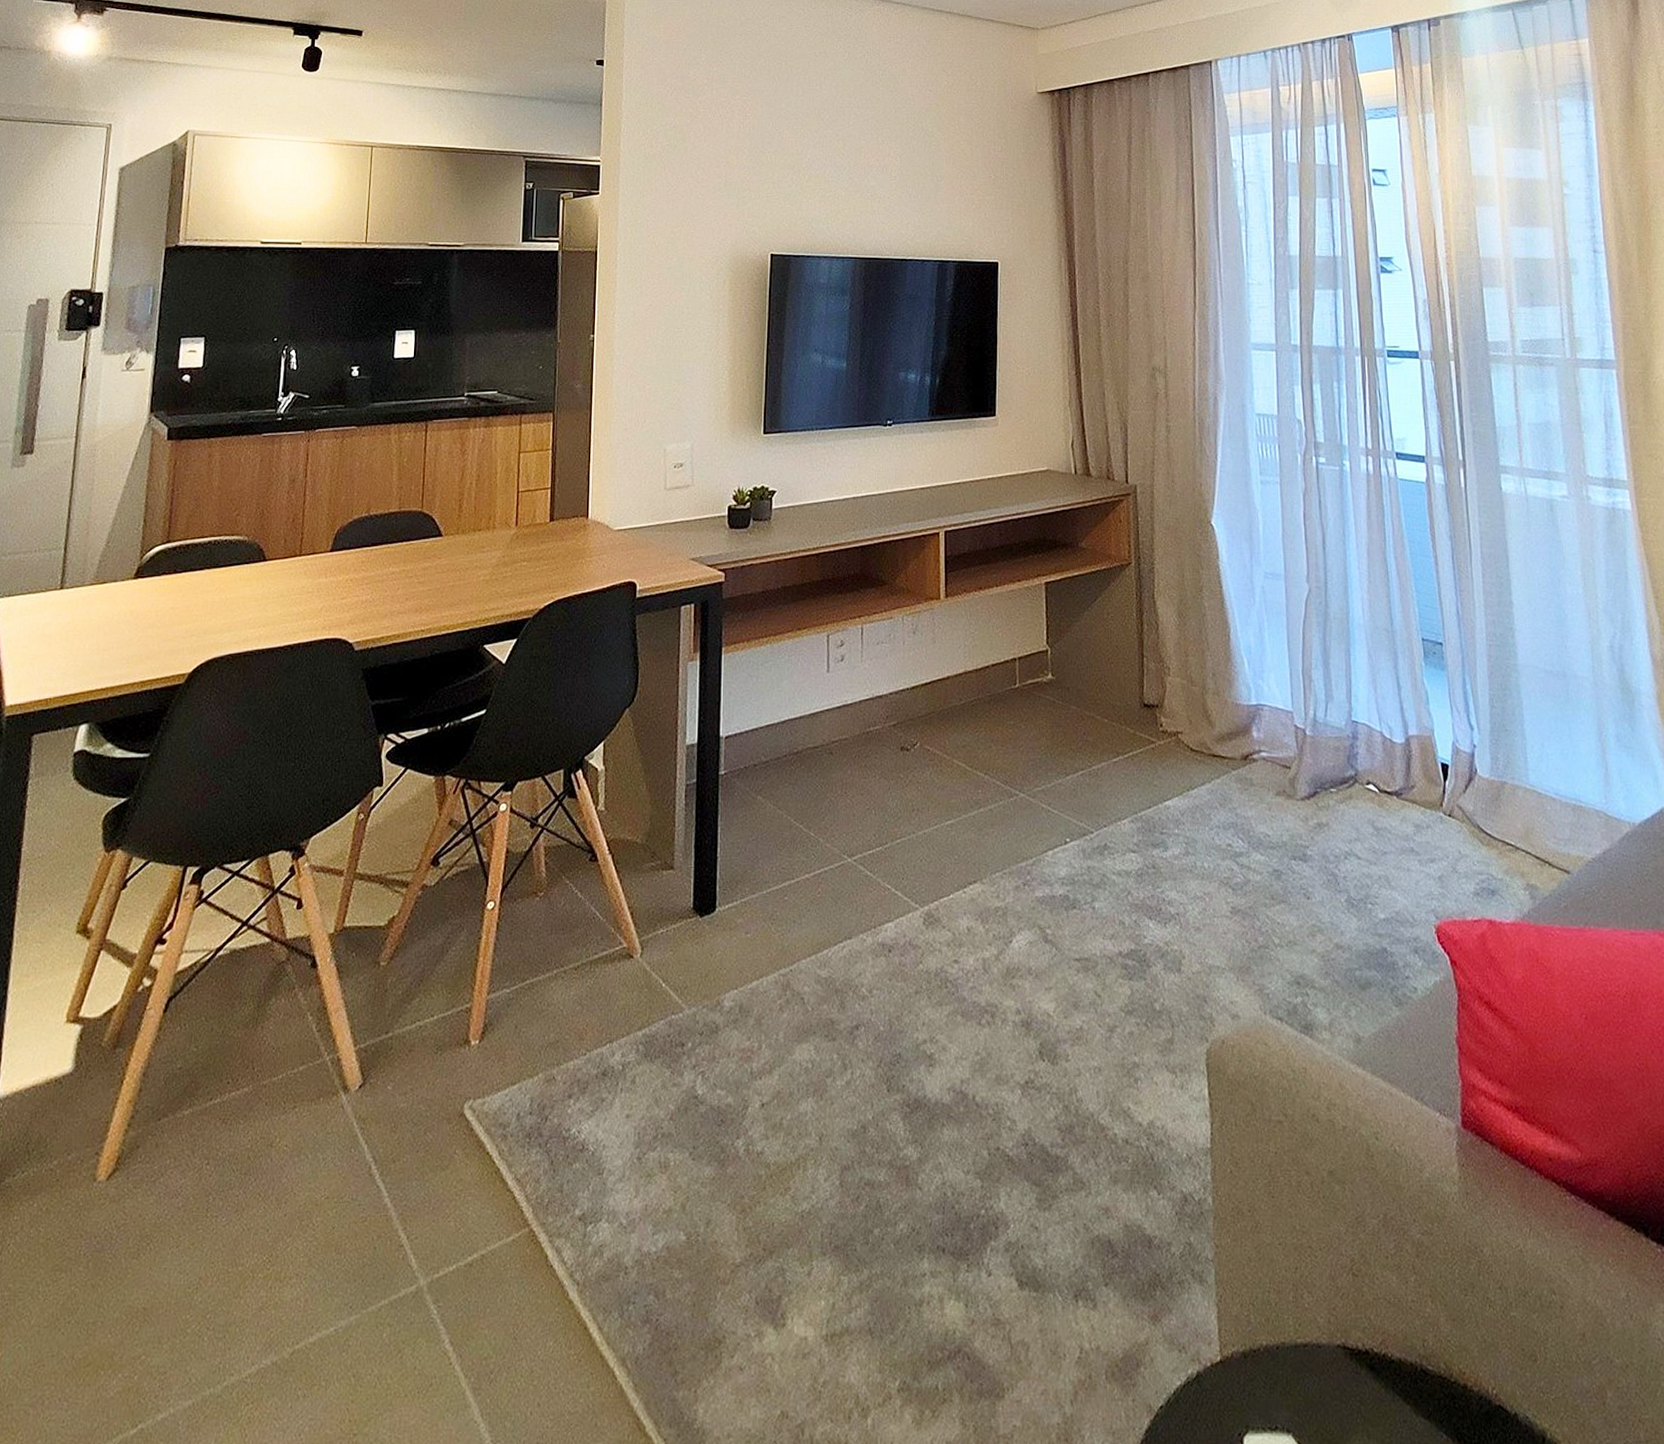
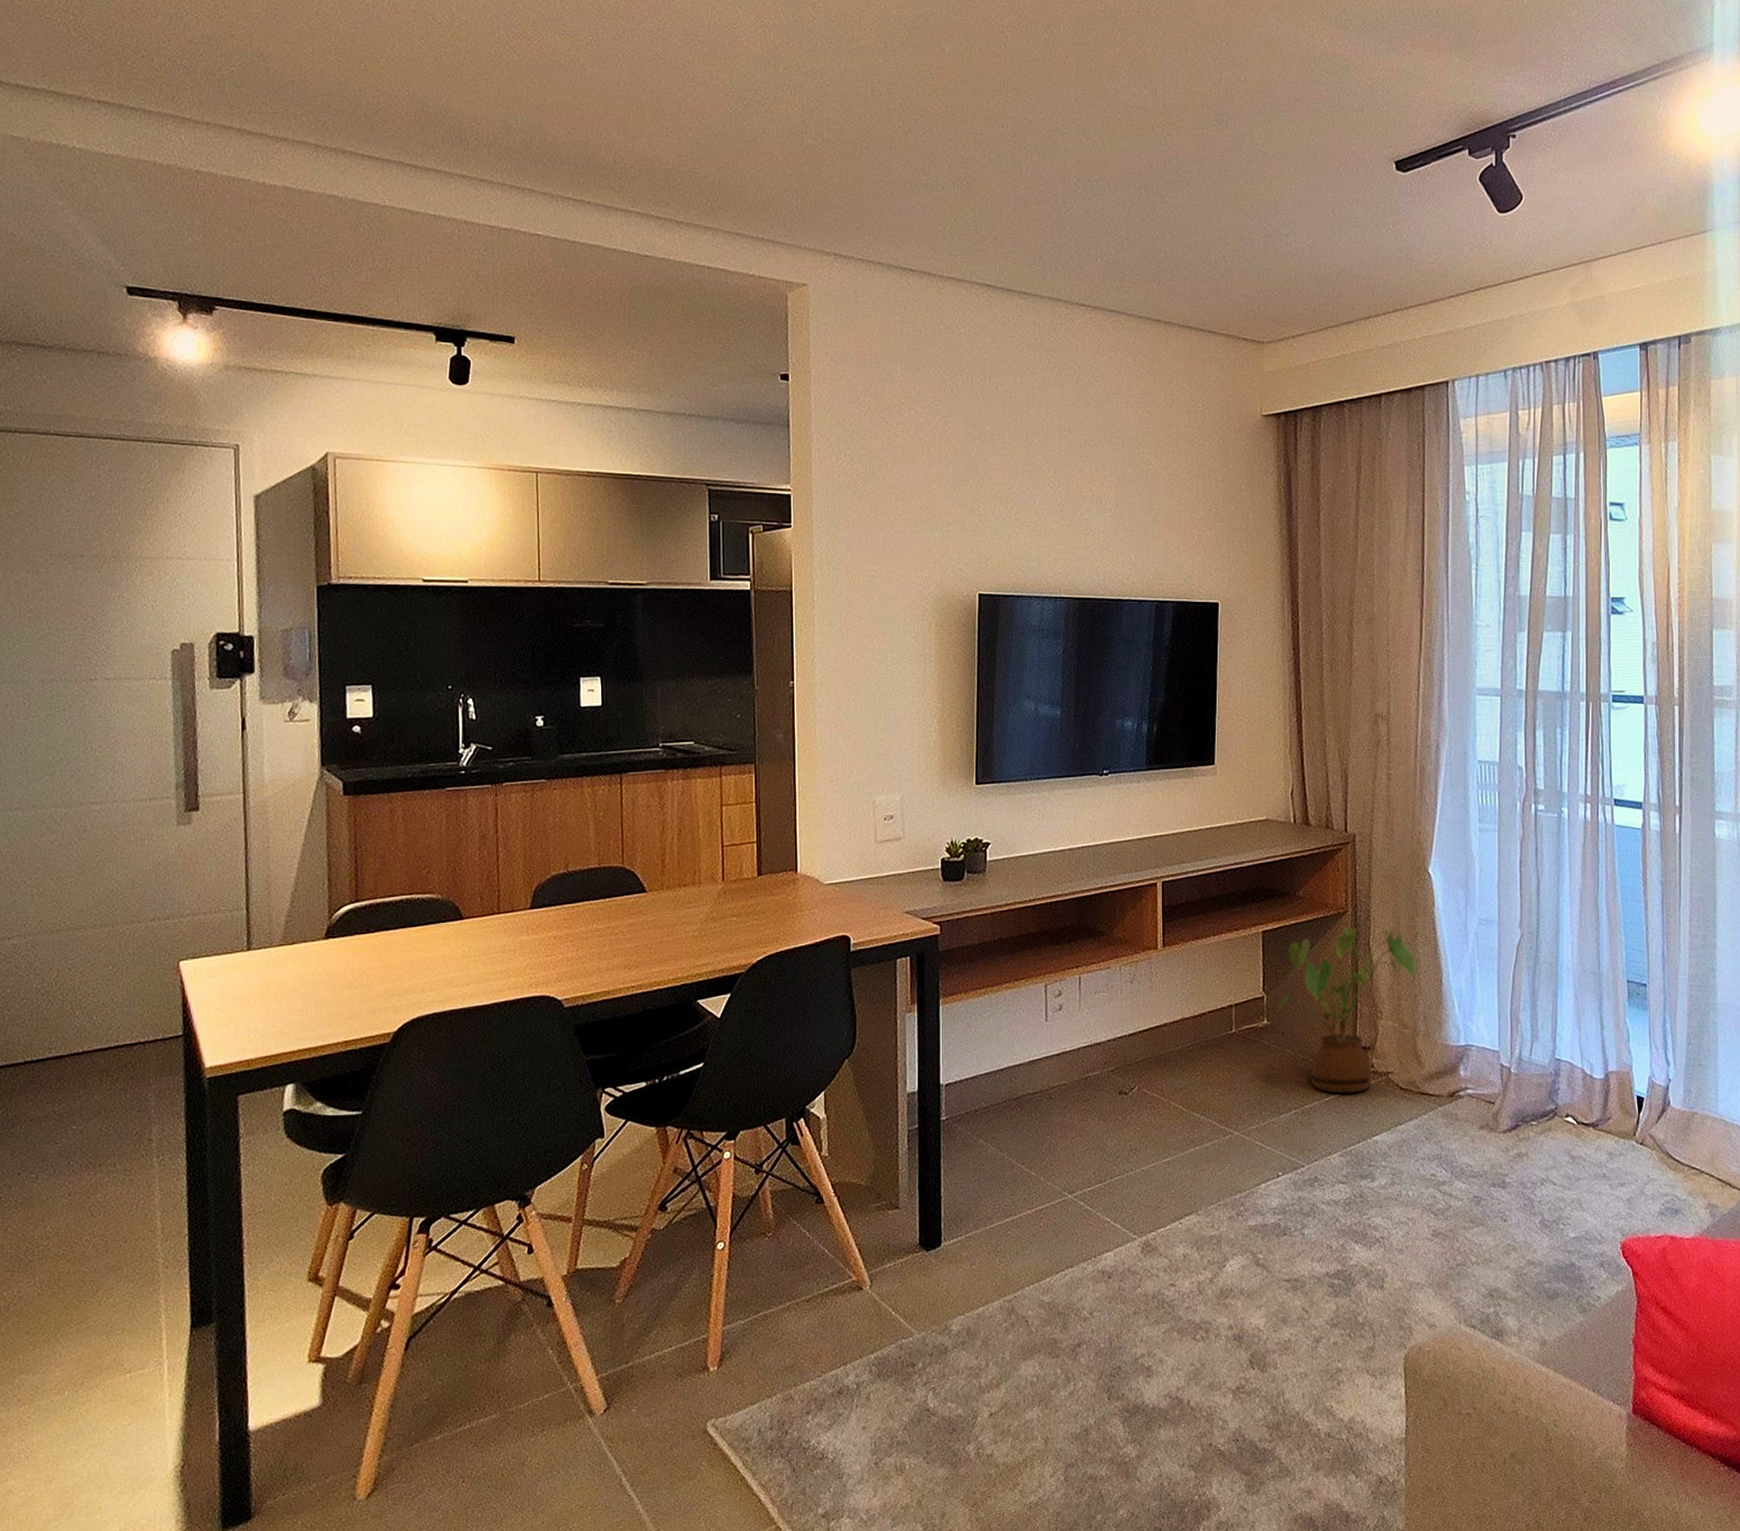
house plant: none [1061,578,1203,754] -> present [1277,926,1417,1093]

